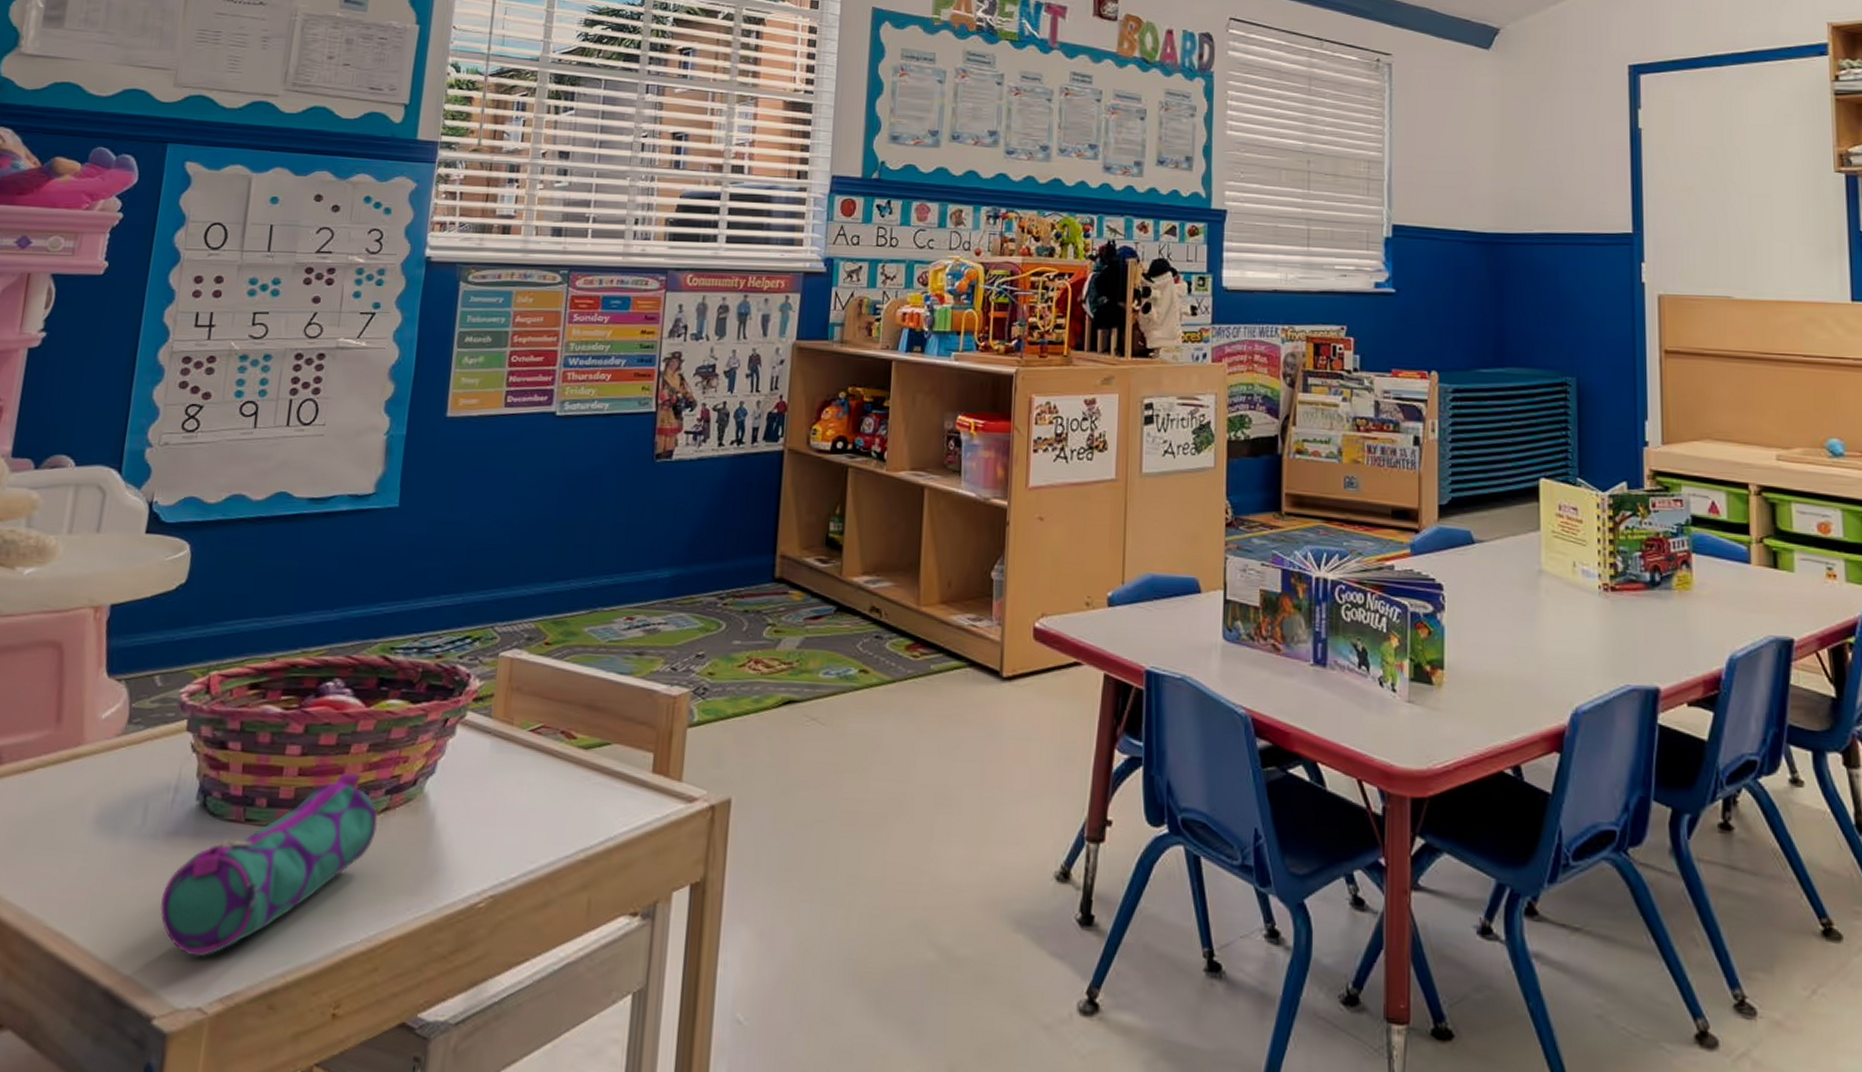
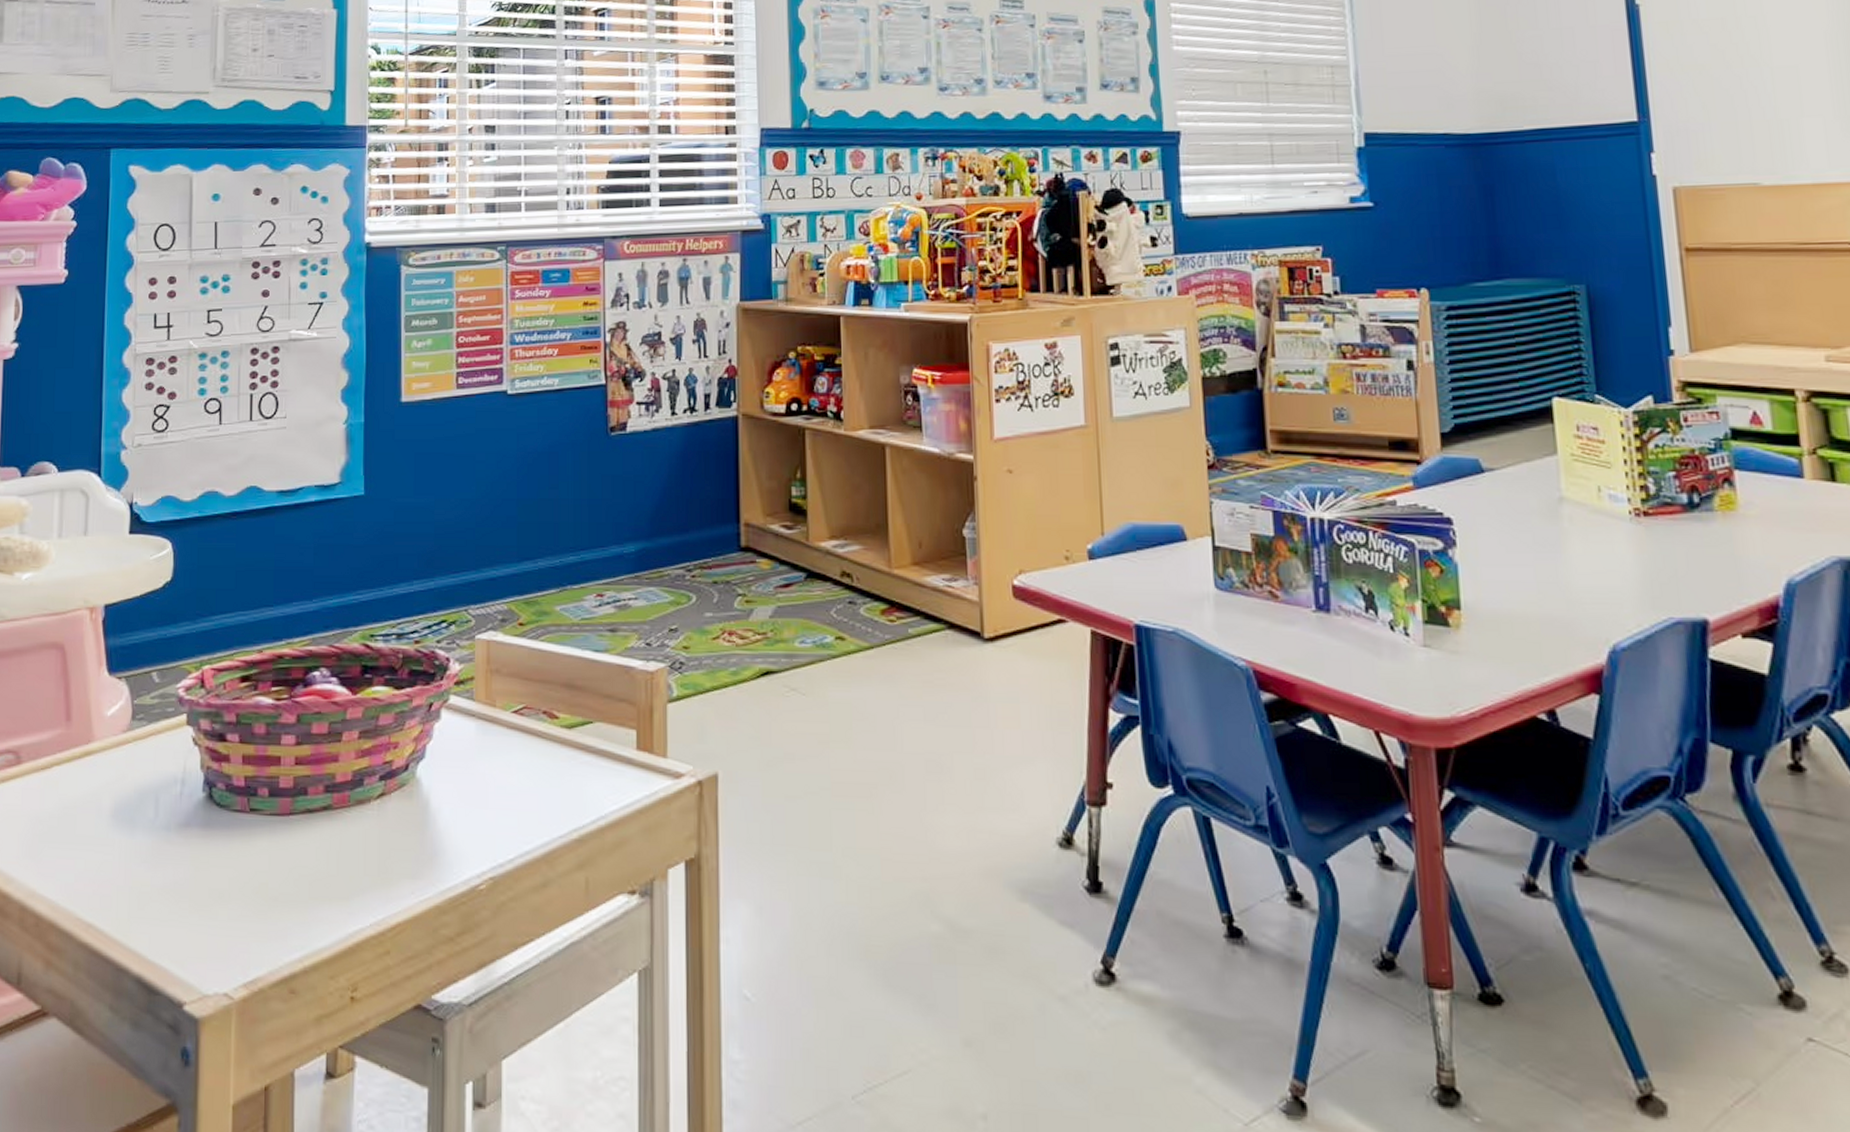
pencil case: present [160,772,377,958] -> none [180,759,375,945]

